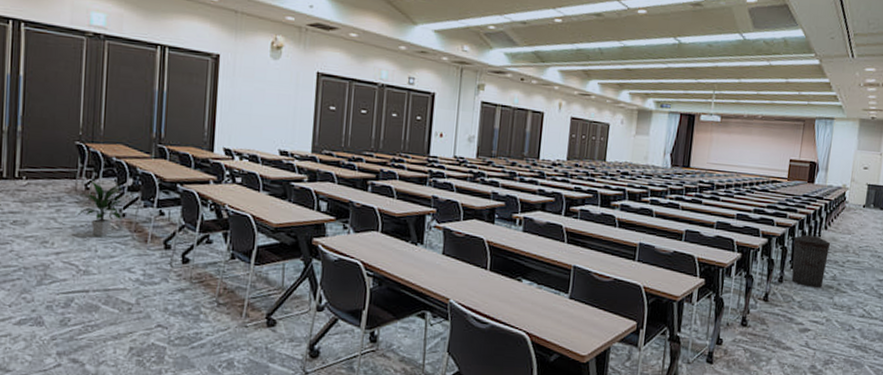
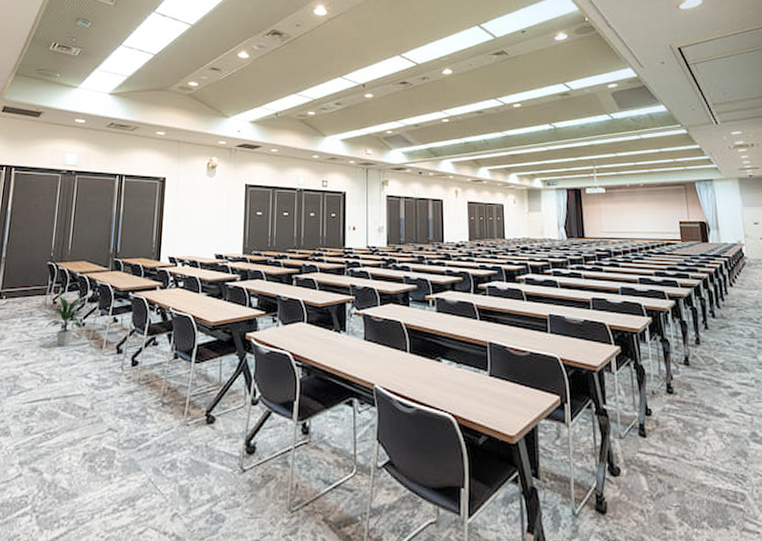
trash can: present [791,233,830,288] -> none [701,292,742,347]

